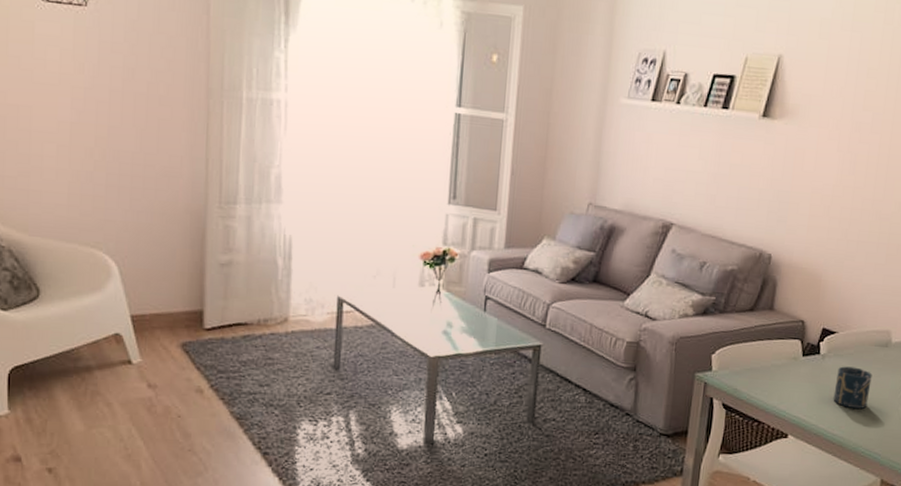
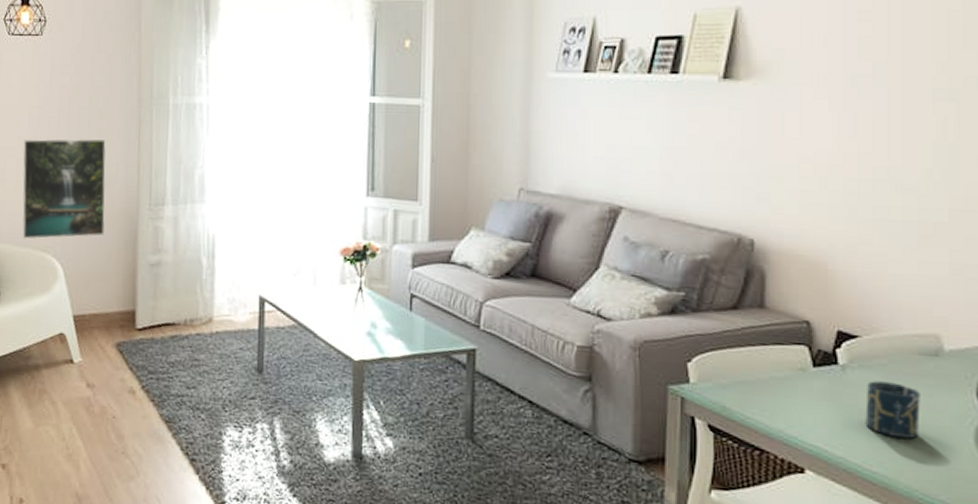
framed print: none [65,123,169,234] -> present [22,138,107,239]

